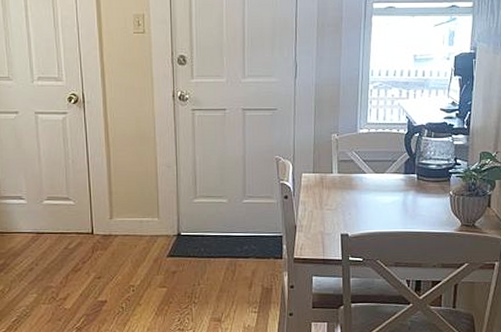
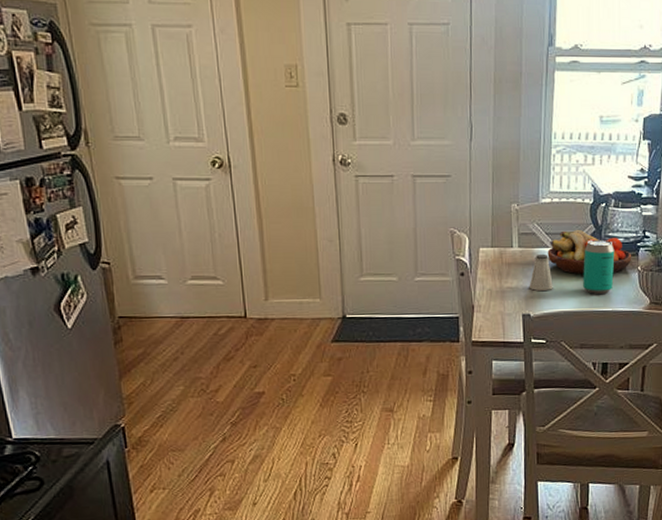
saltshaker: none [347,179,370,213] -> present [529,253,553,291]
fruit bowl: none [364,157,444,199] -> present [547,229,632,275]
beverage can: none [398,167,428,216] -> present [583,240,615,294]

